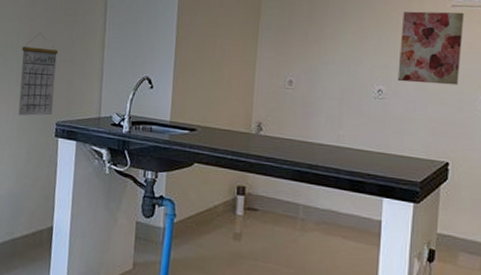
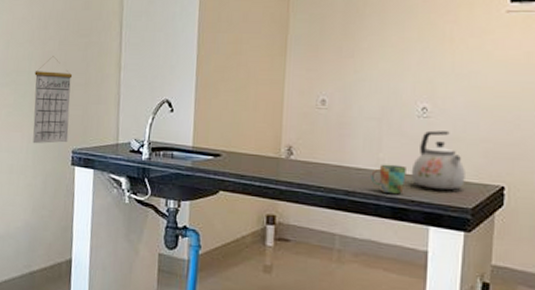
mug: none [332,140,363,168] -> present [371,164,406,194]
kettle: none [367,111,415,165] -> present [411,130,465,191]
wall art: present [397,11,464,85] -> none [444,18,521,101]

